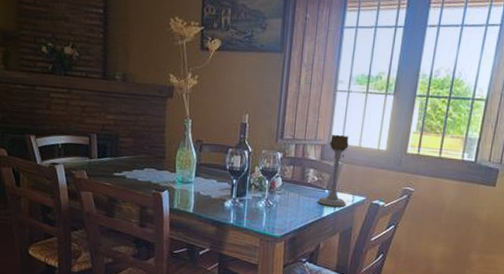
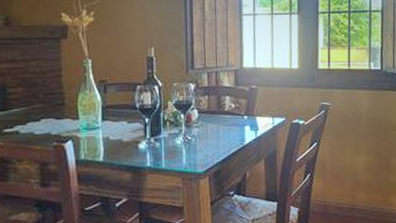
candle holder: present [318,134,350,207] -> none [238,58,267,133]

